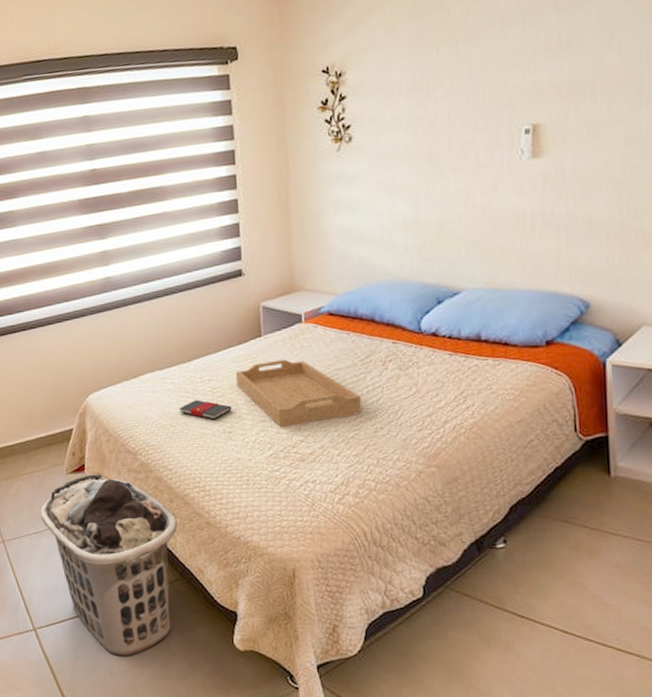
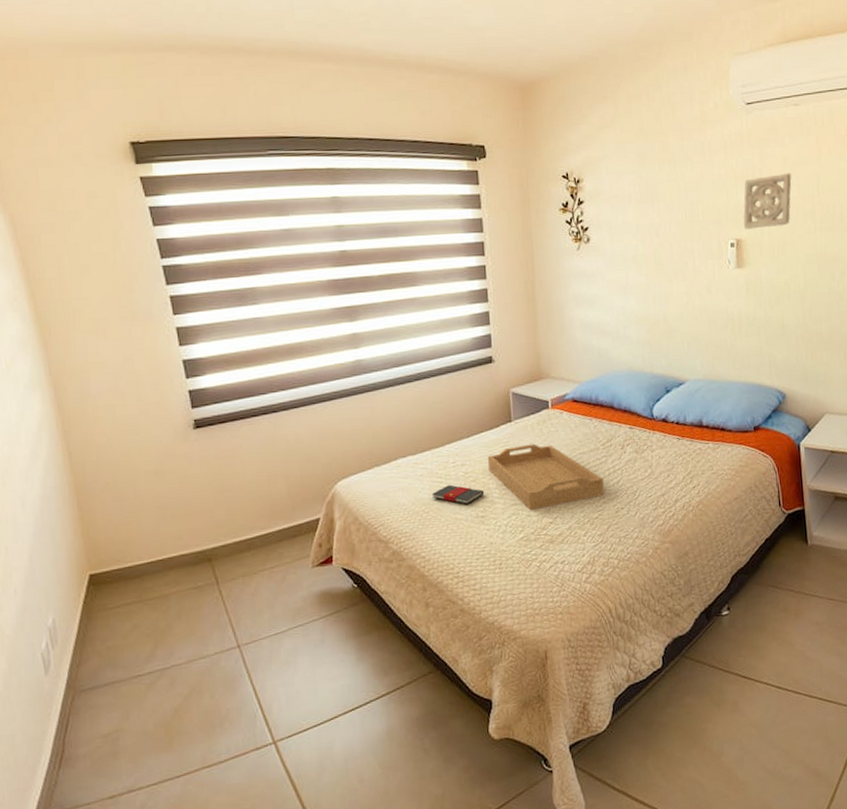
clothes hamper: present [40,474,178,657] -> none [282,565,432,761]
wall ornament: none [542,37,611,112] -> present [743,173,792,229]

